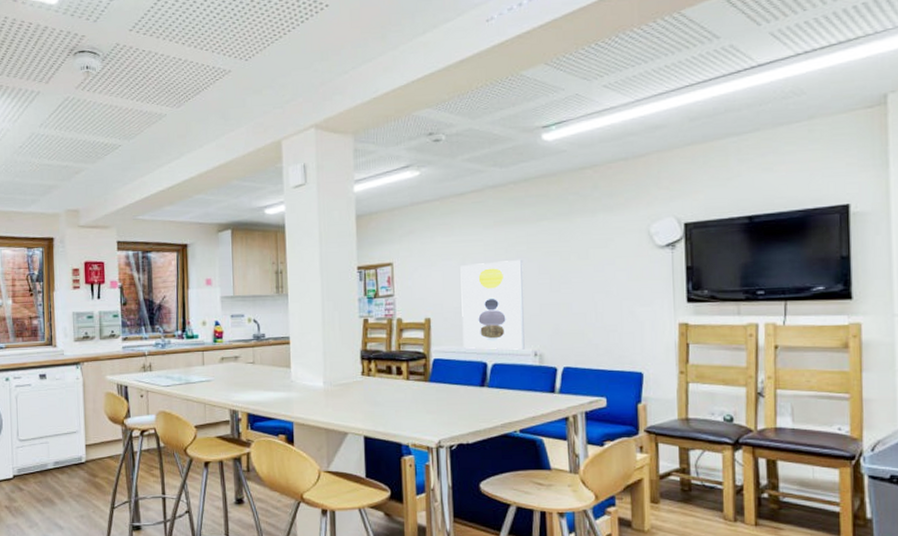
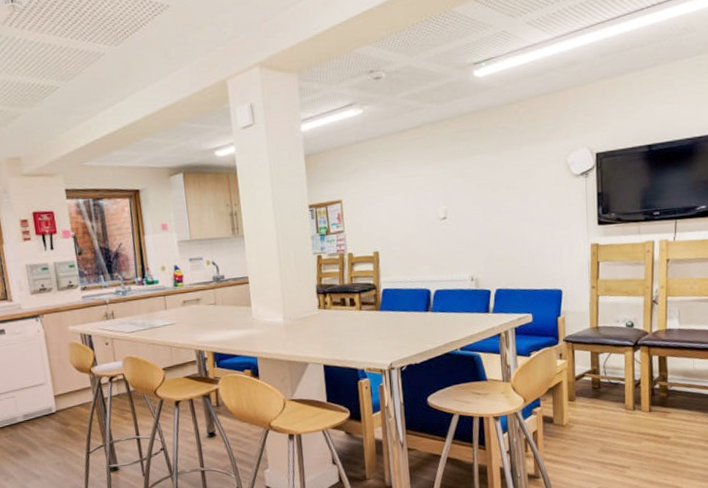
wall art: present [460,260,526,350] -> none [404,193,463,278]

